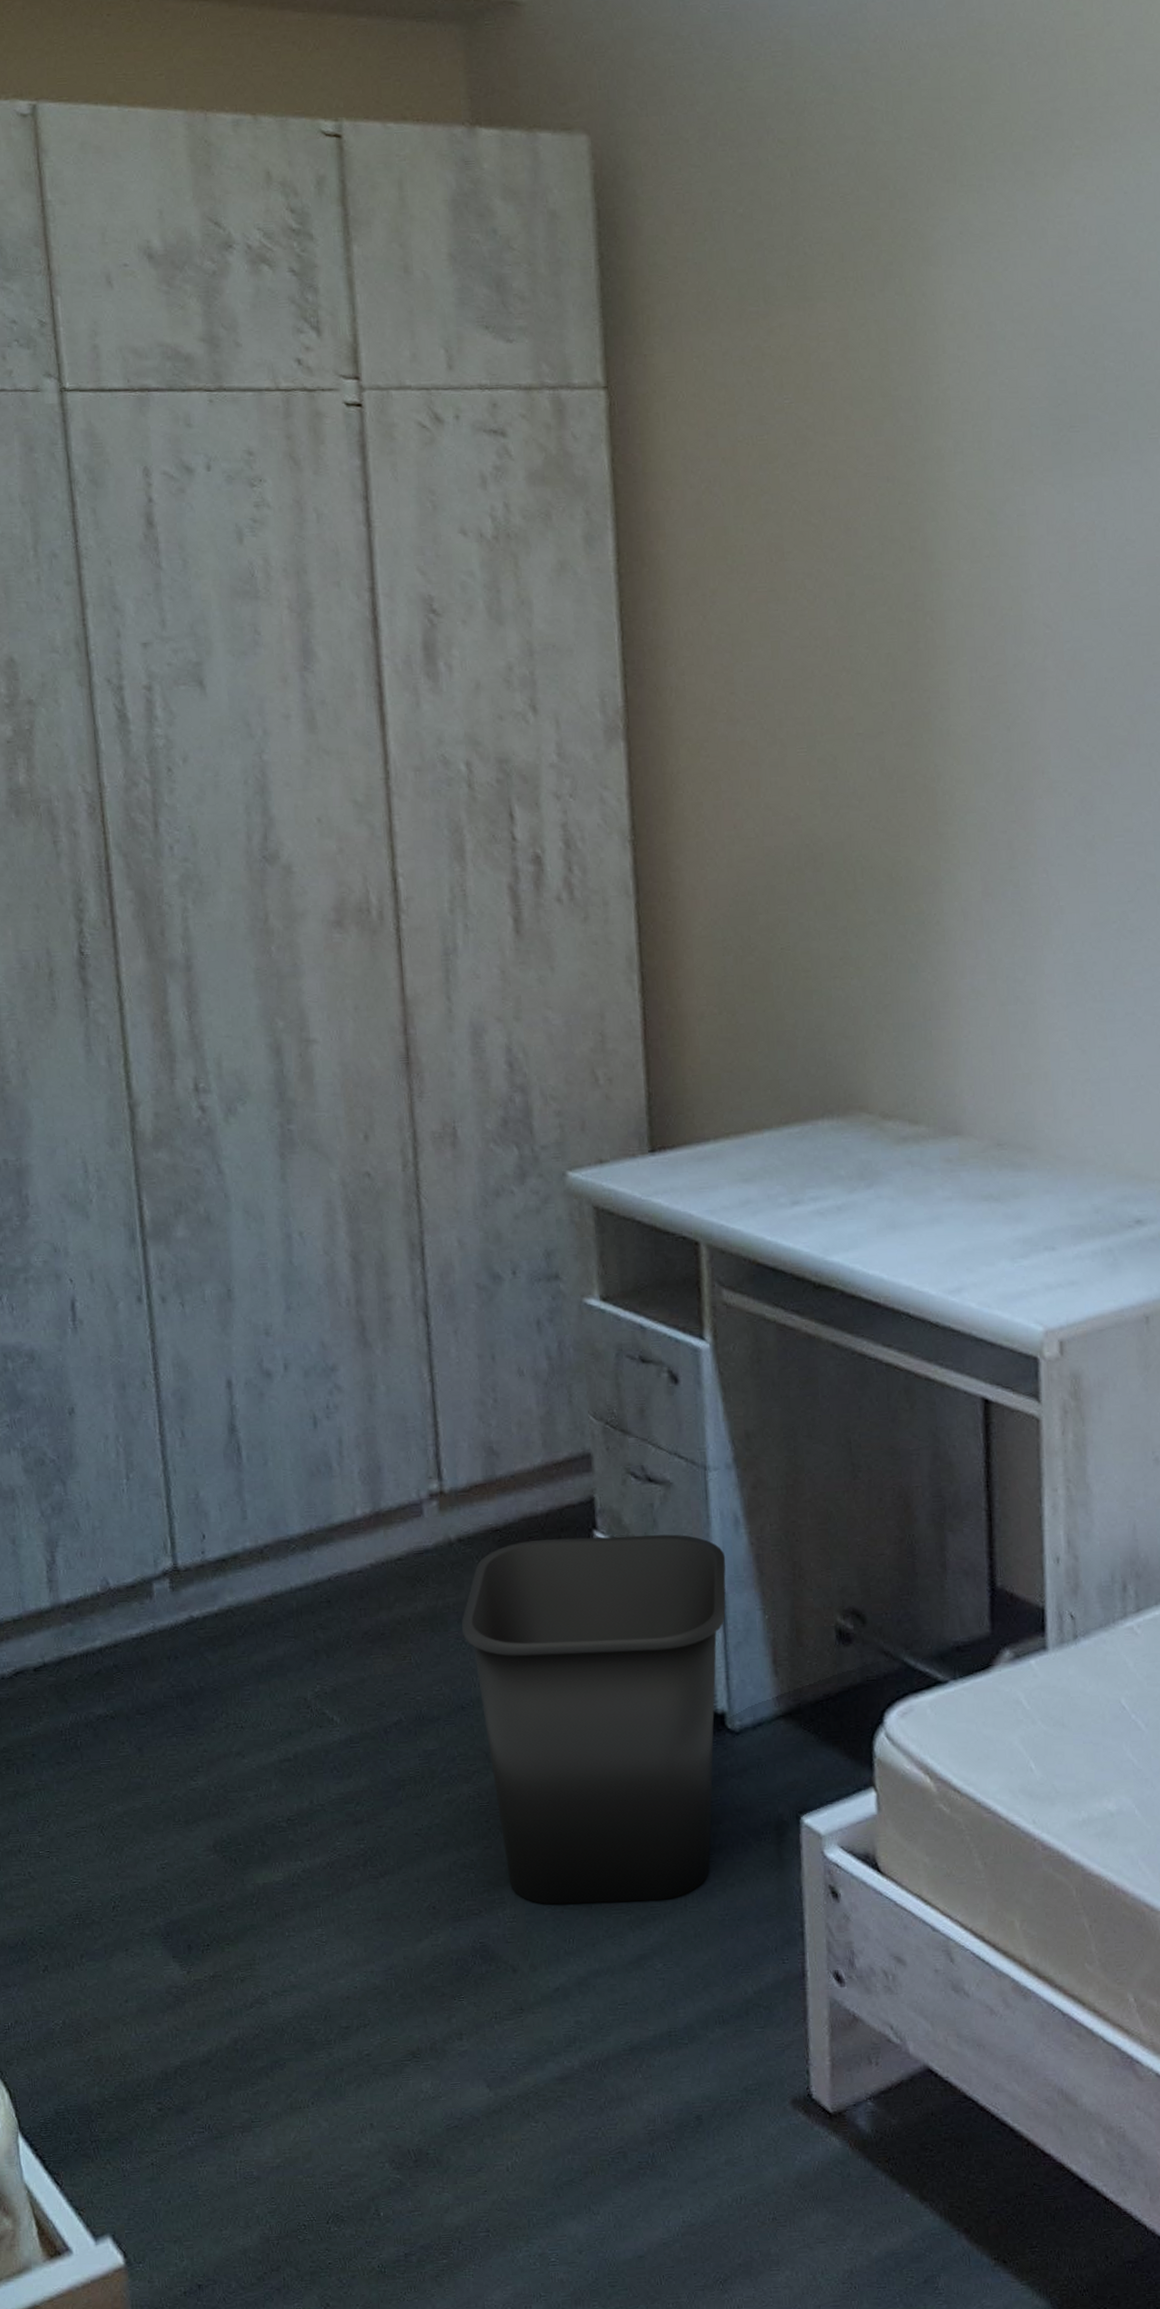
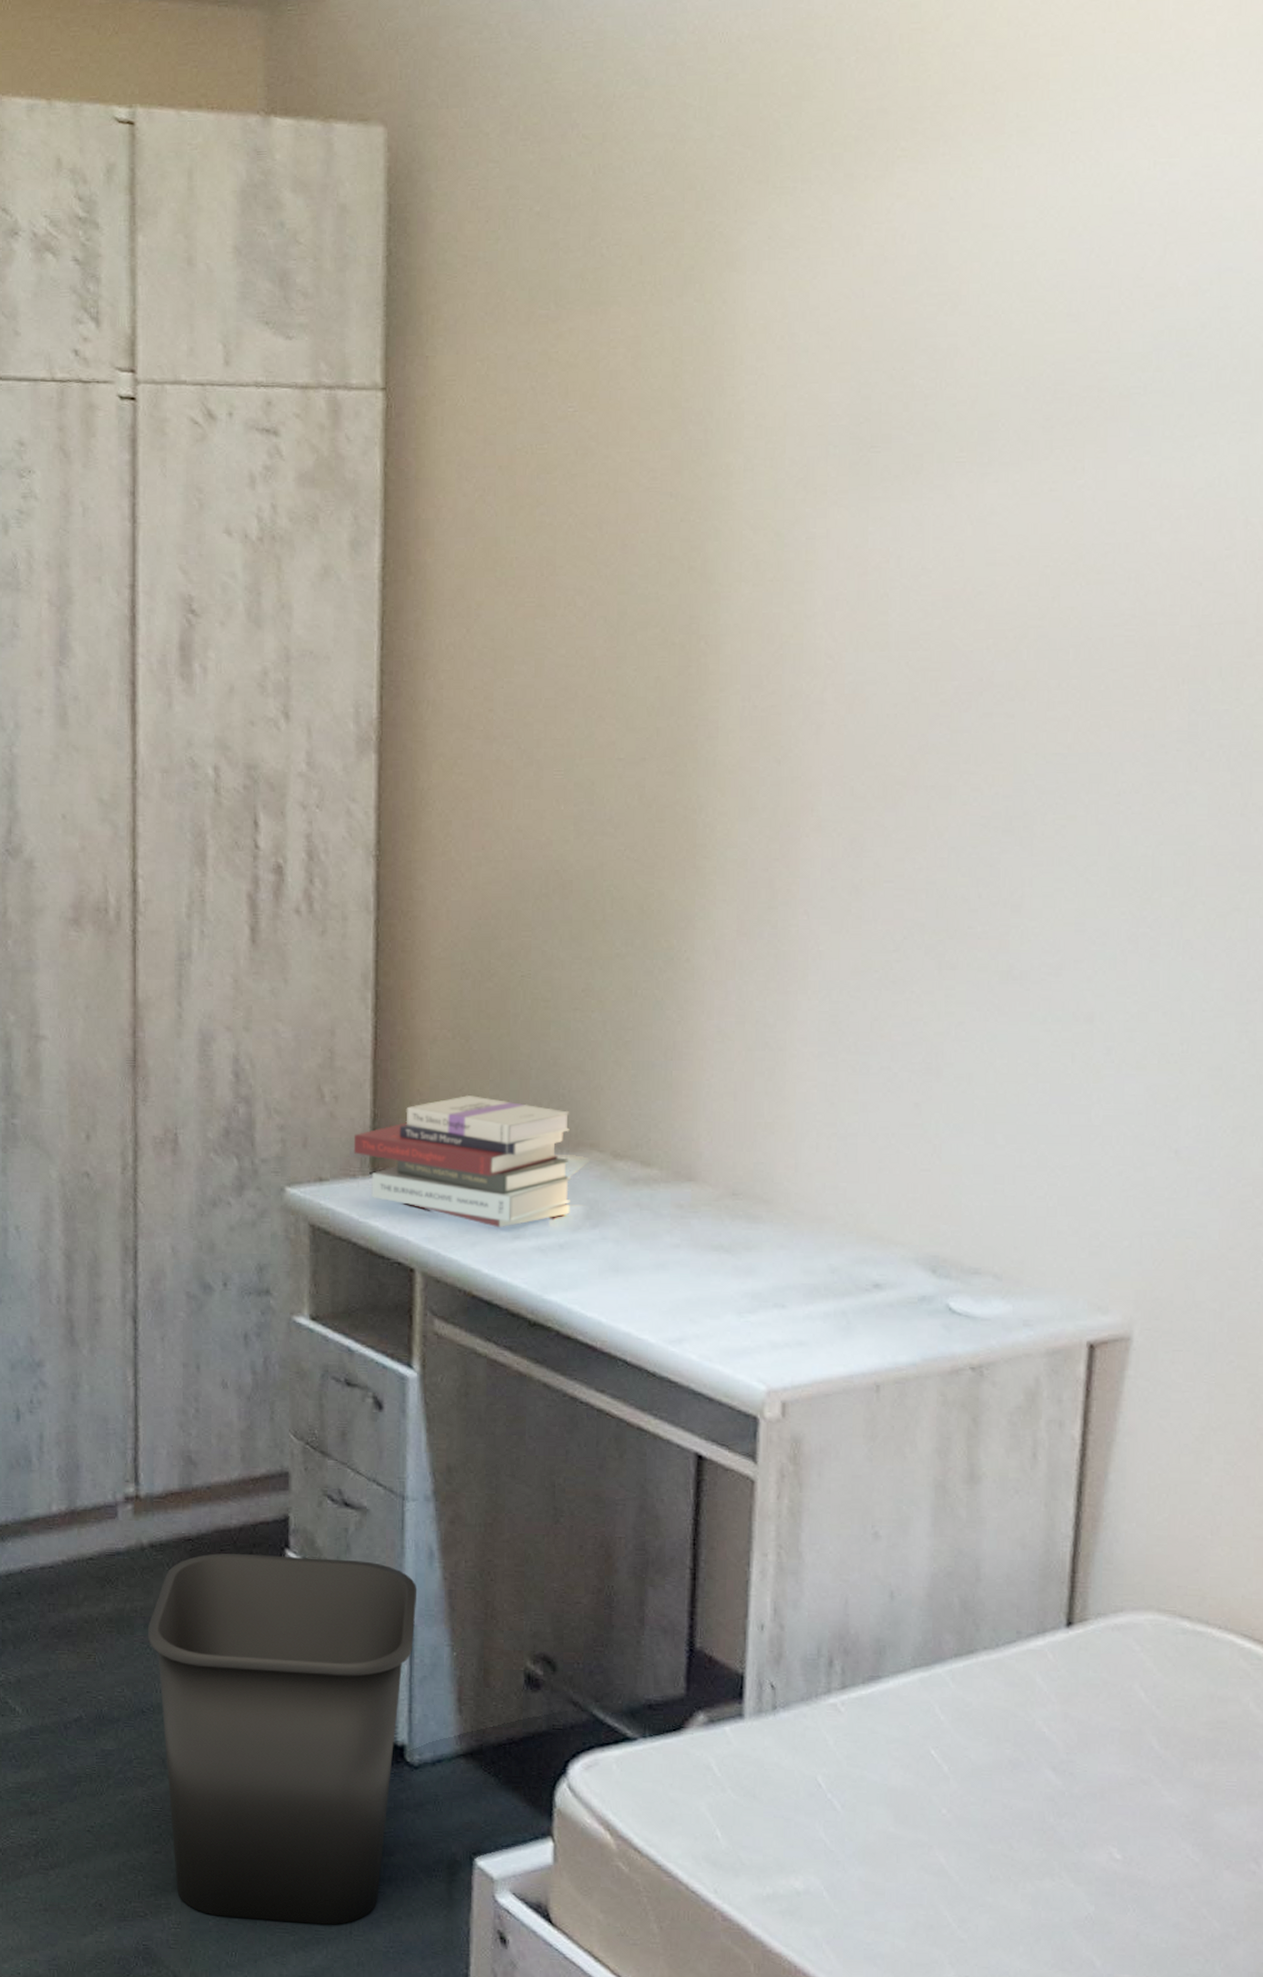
books: none [630,1067,845,1196] -> present [353,1094,572,1228]

